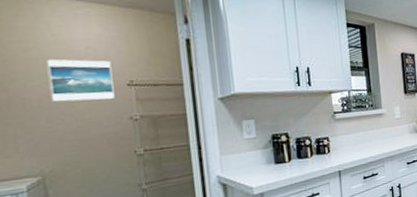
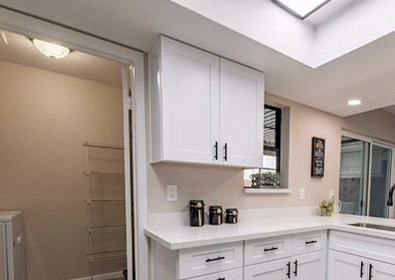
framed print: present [46,59,115,102] -> none [29,119,74,156]

